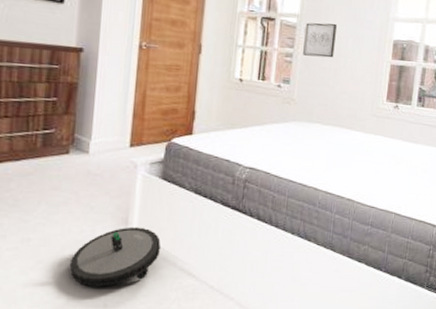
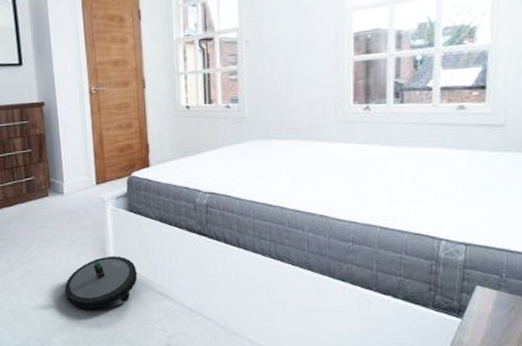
wall art: present [303,22,337,58] -> none [247,28,283,70]

